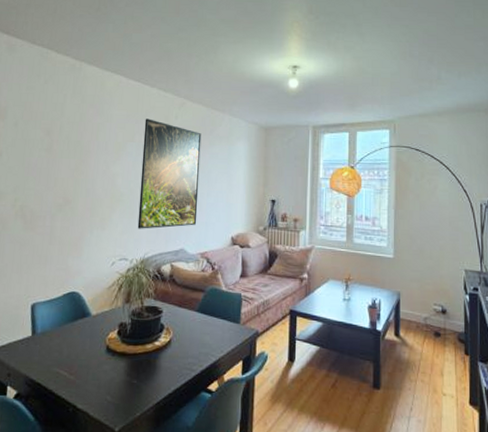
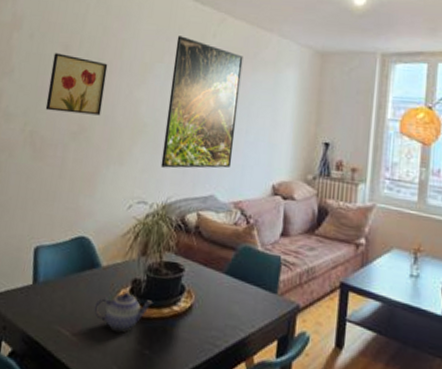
wall art: none [33,138,86,189] -> present [45,53,108,116]
teapot: none [87,334,138,368] -> present [94,292,153,333]

